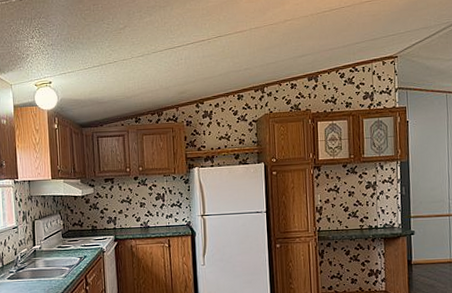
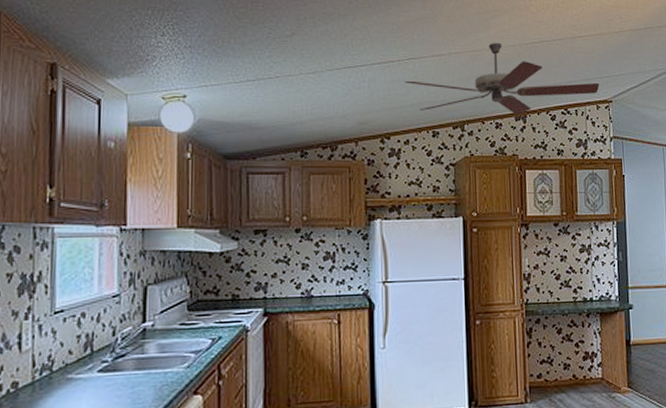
ceiling fan: none [214,15,386,79] -> present [405,42,600,115]

